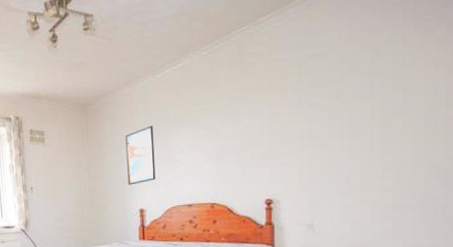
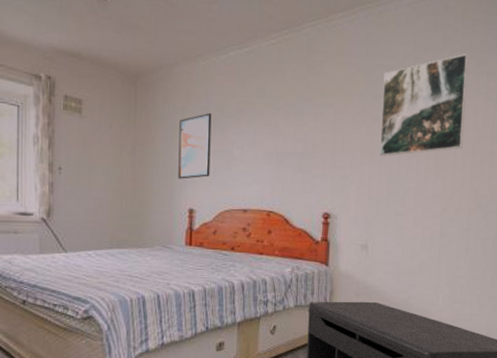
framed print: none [318,27,412,140] -> present [379,54,468,156]

